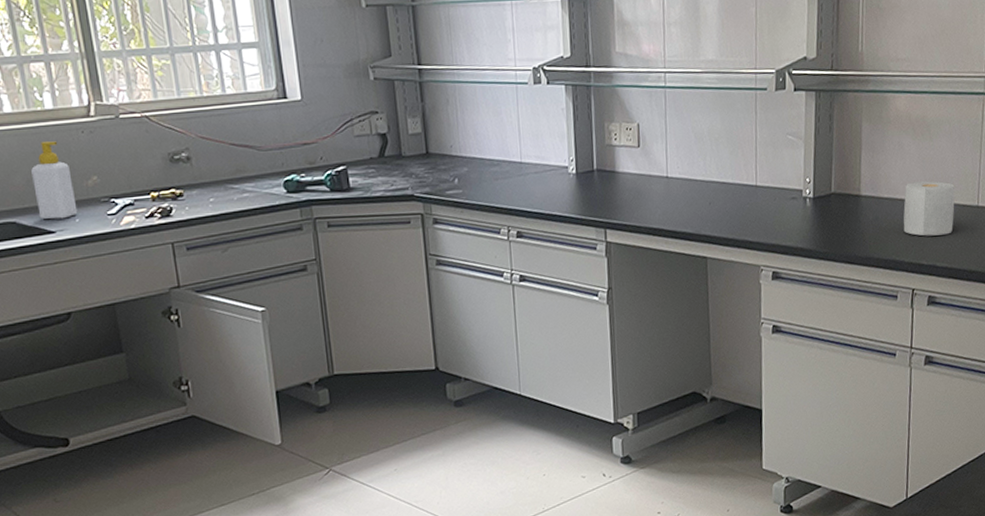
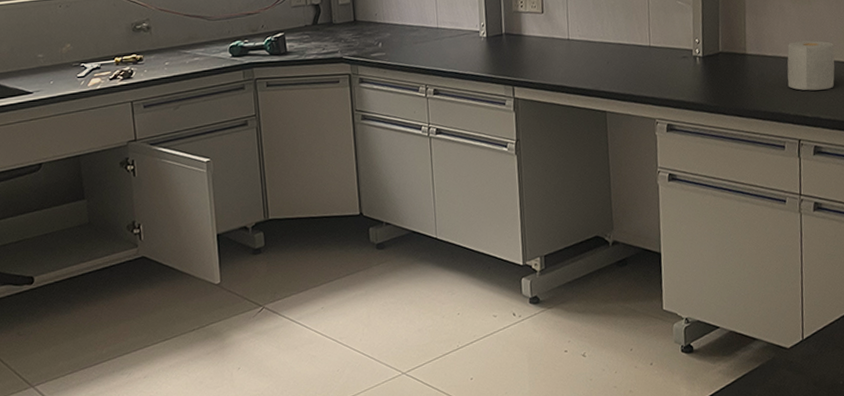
soap bottle: present [31,141,78,220] -> none [15,14,53,82]

